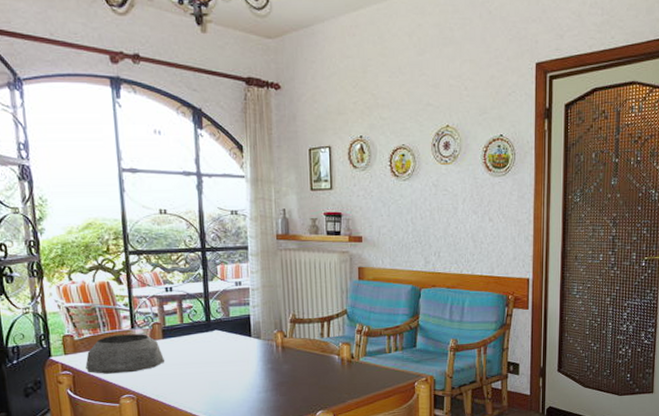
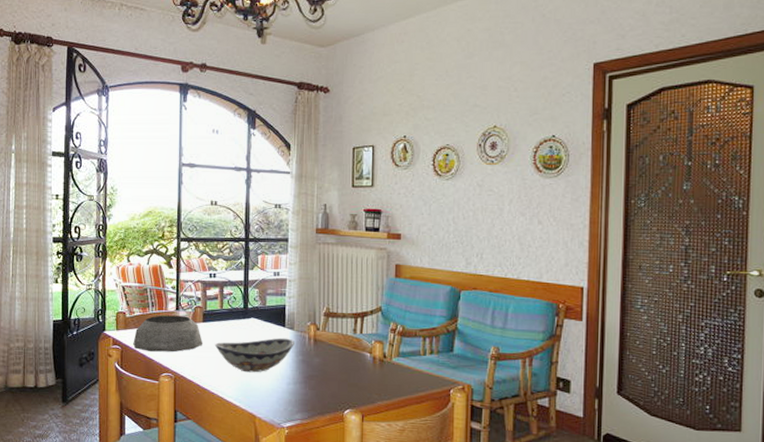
decorative bowl: none [178,347,262,386] -> present [215,338,294,373]

